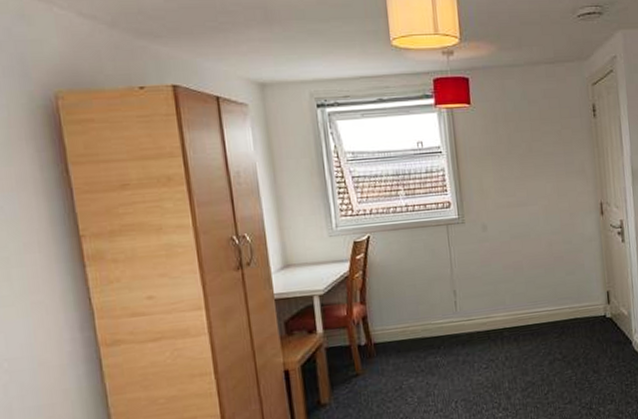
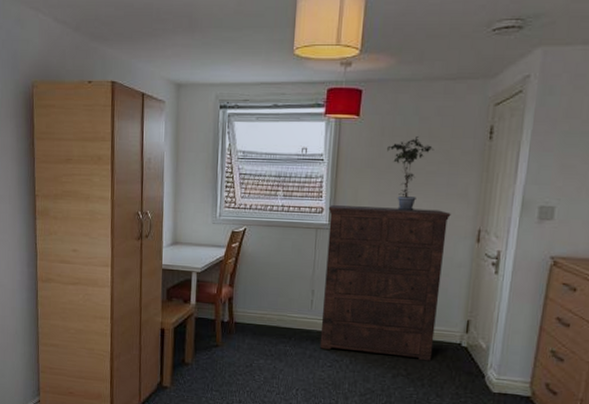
dresser: none [455,188,582,351] -> present [319,205,451,361]
potted plant: none [503,120,547,195] -> present [387,136,434,211]

